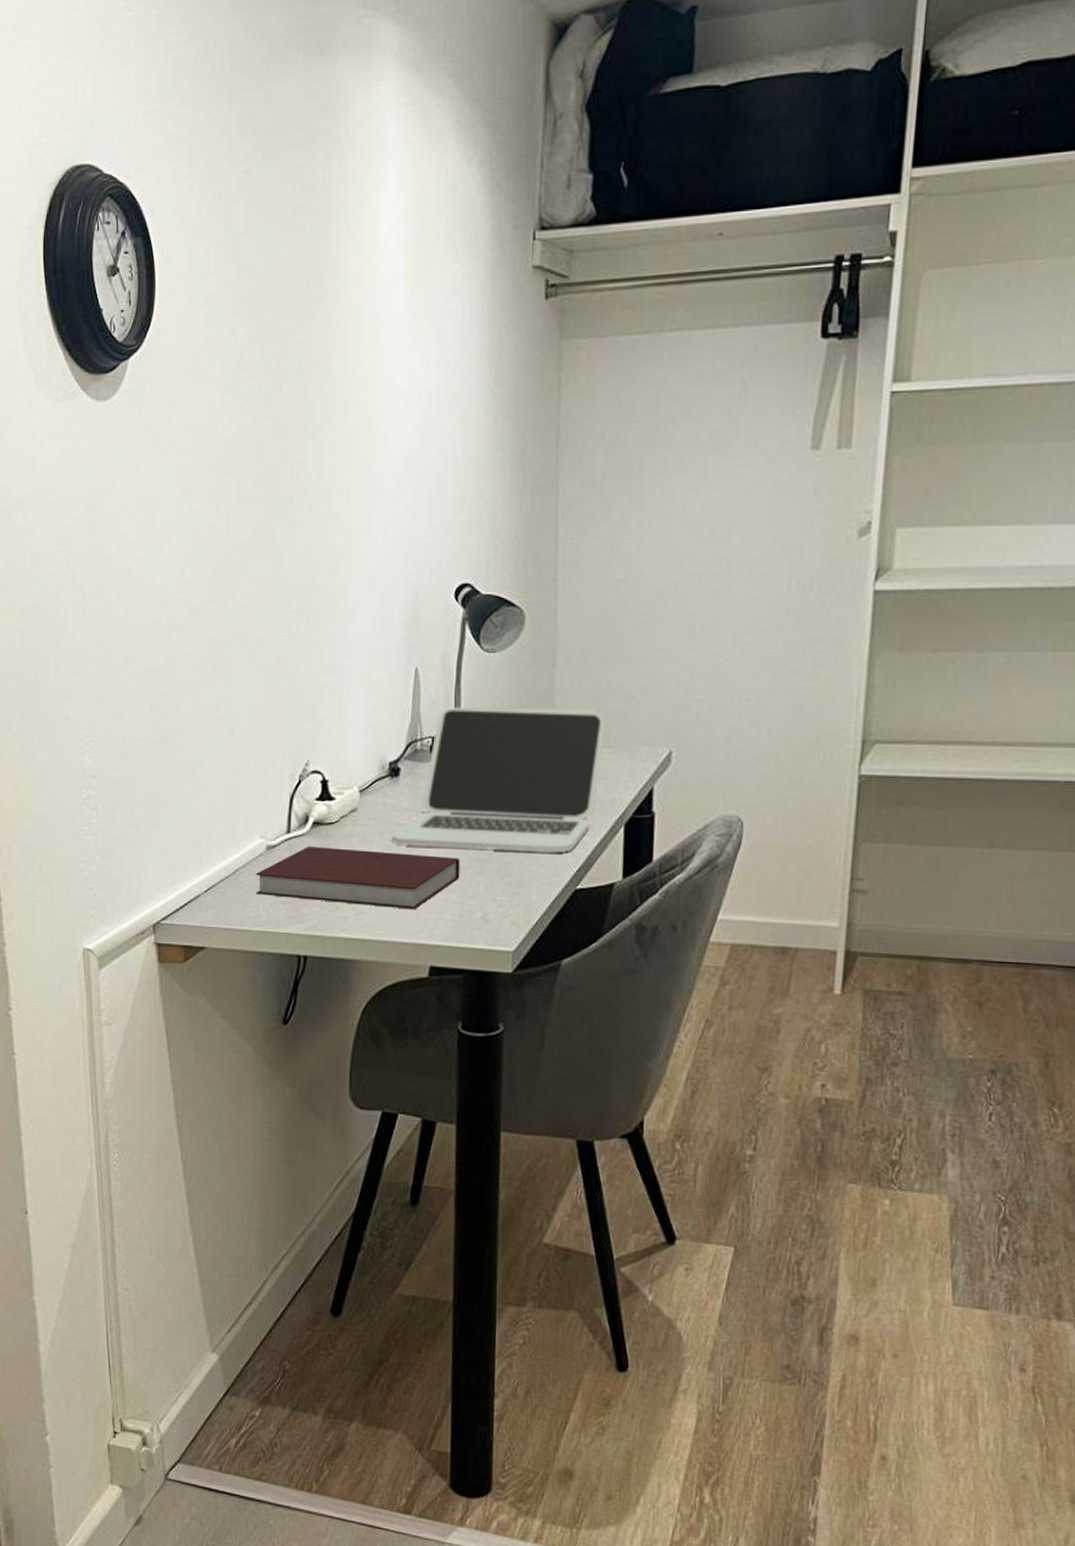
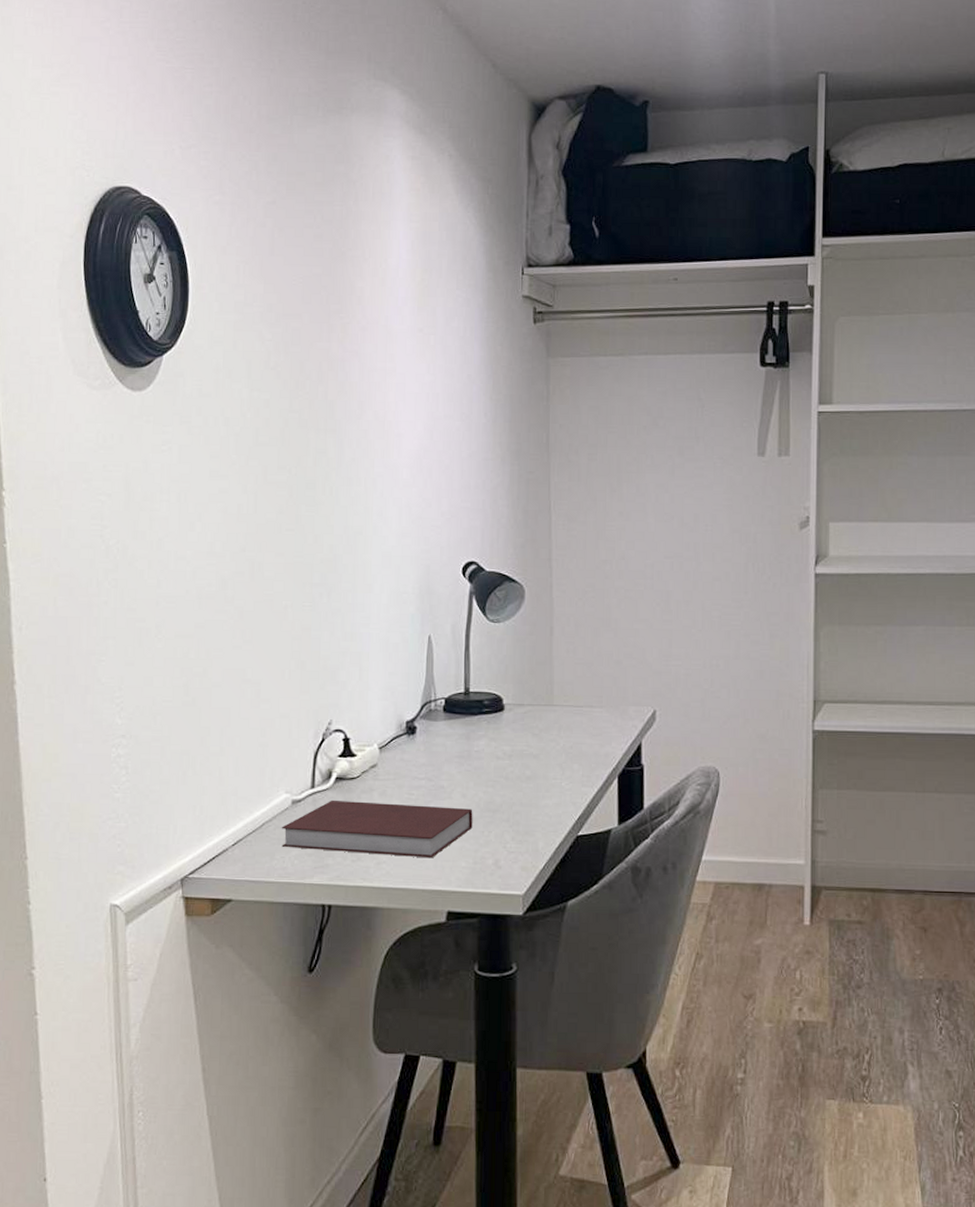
laptop: present [392,707,606,853] -> none [410,671,598,803]

